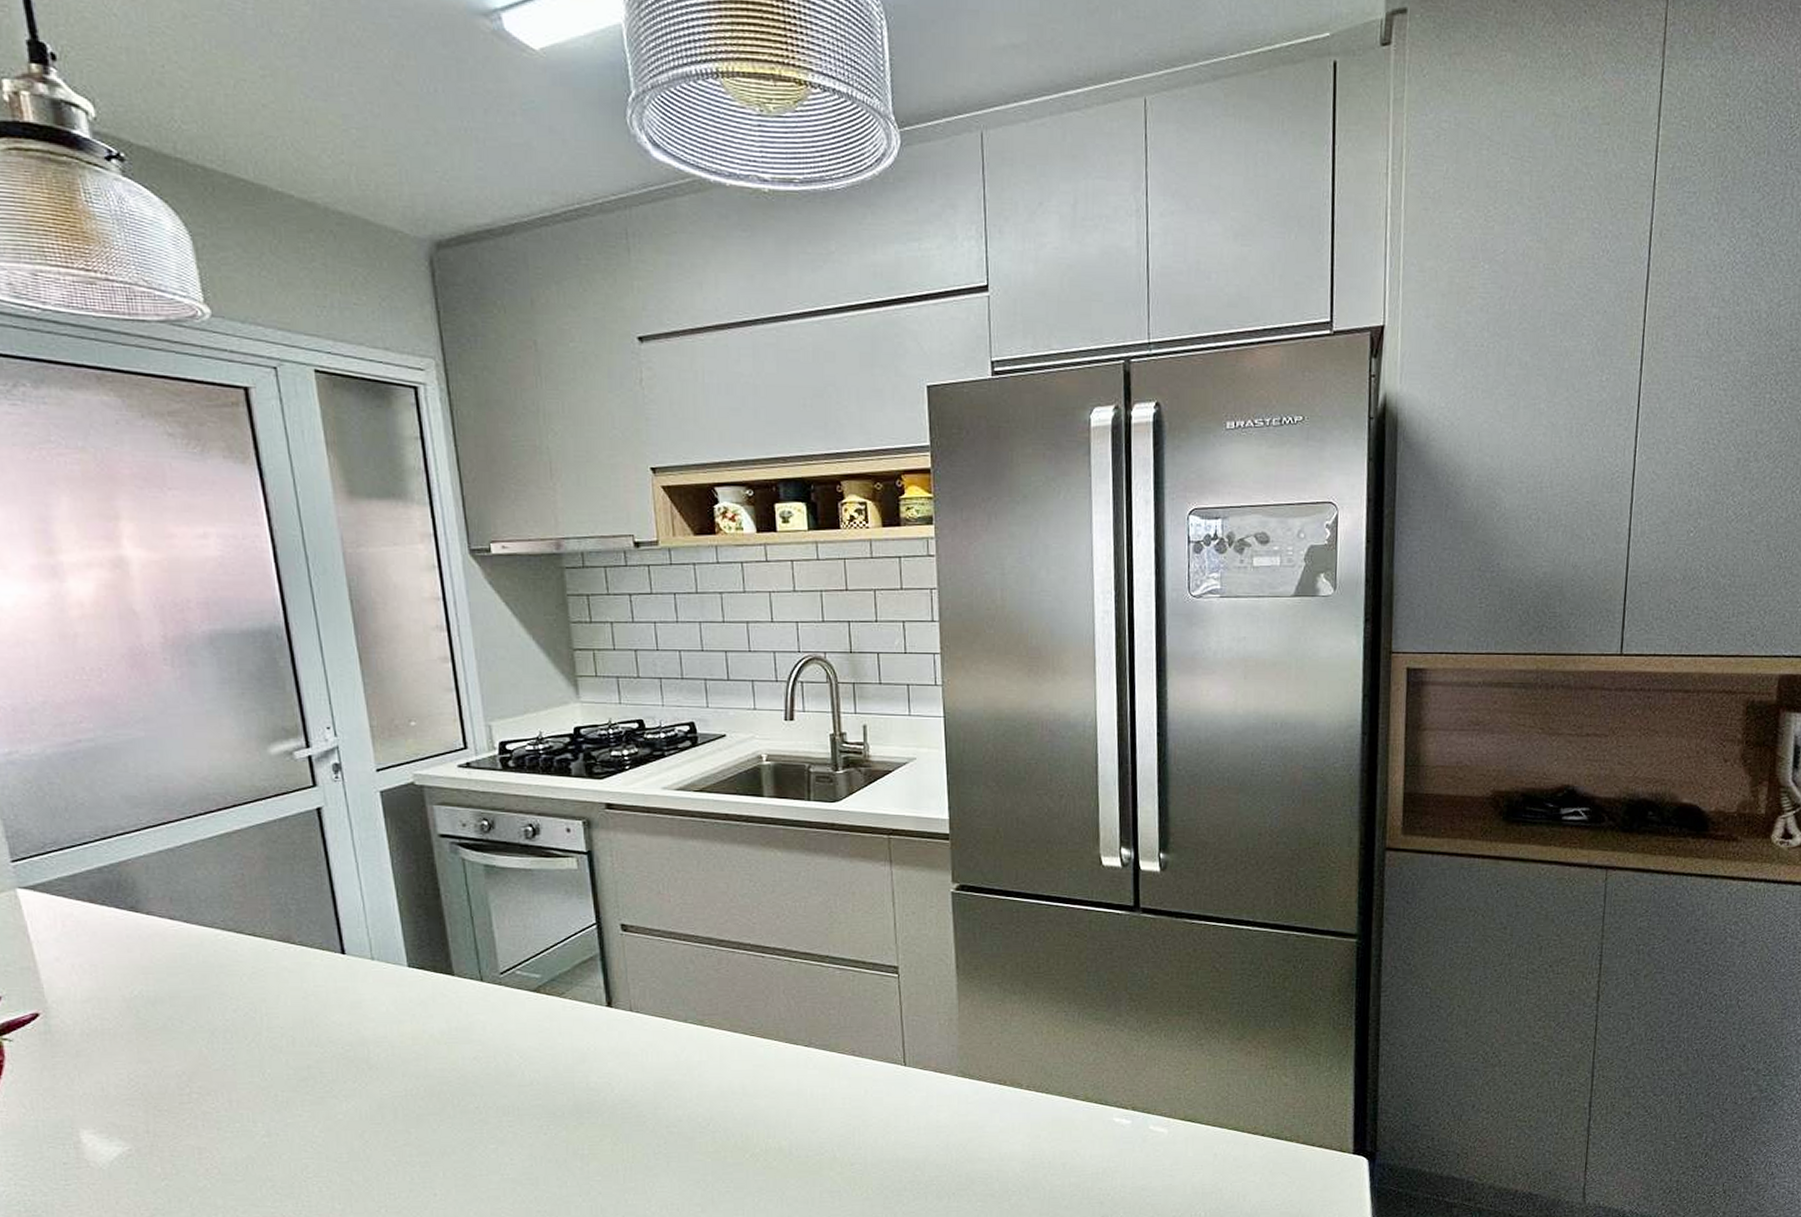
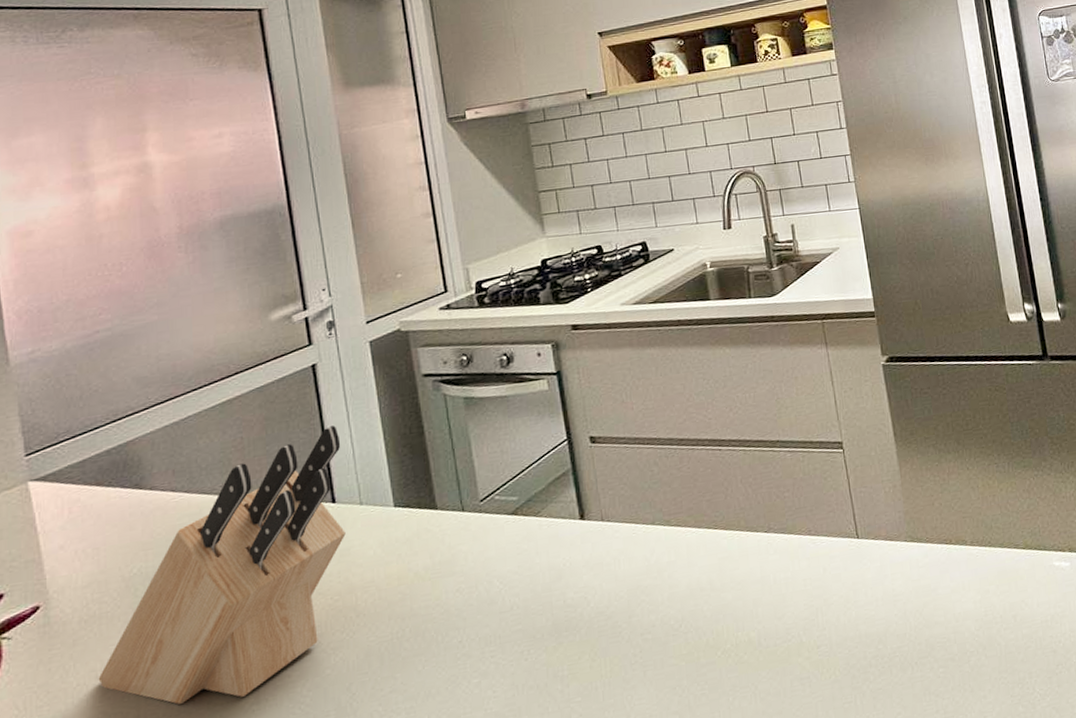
knife block: none [104,875,356,1128] -> present [98,426,346,704]

